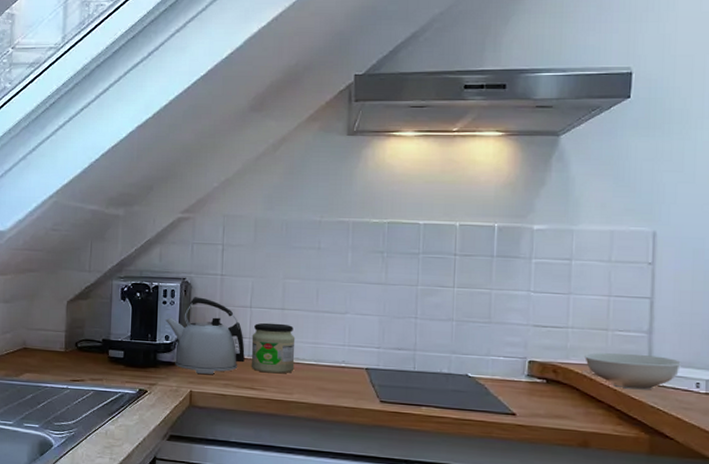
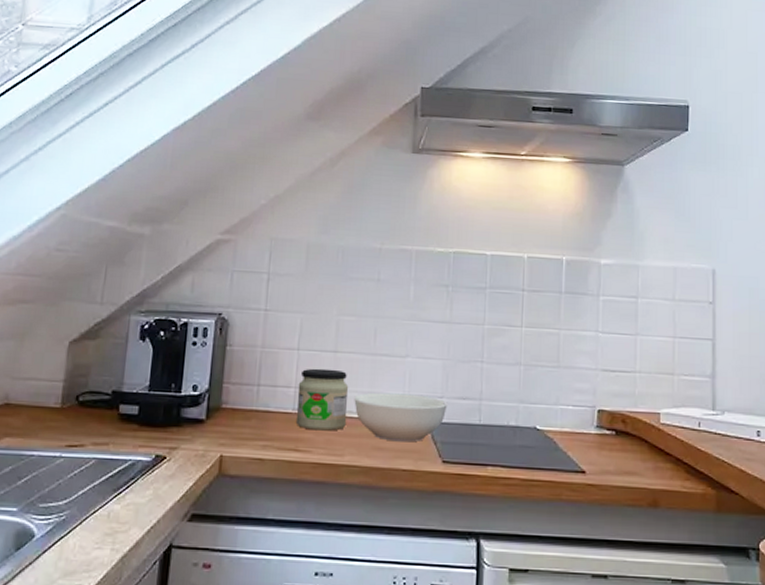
kettle: present [166,297,246,374] -> none [194,336,290,433]
bowl: none [300,343,384,385] -> present [354,392,448,442]
bowl: present [585,352,682,390] -> none [652,399,744,440]

